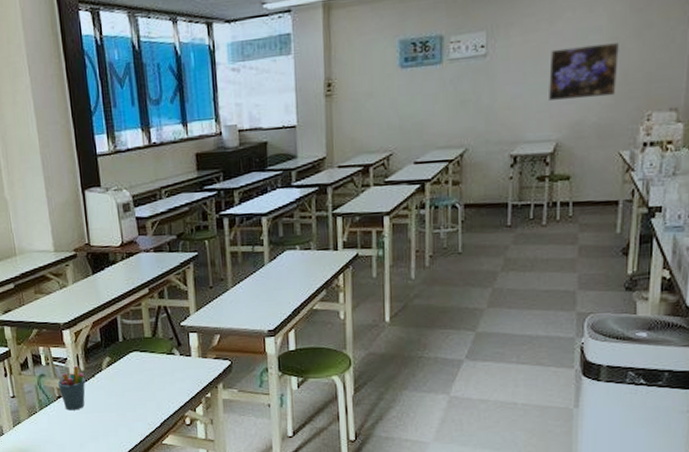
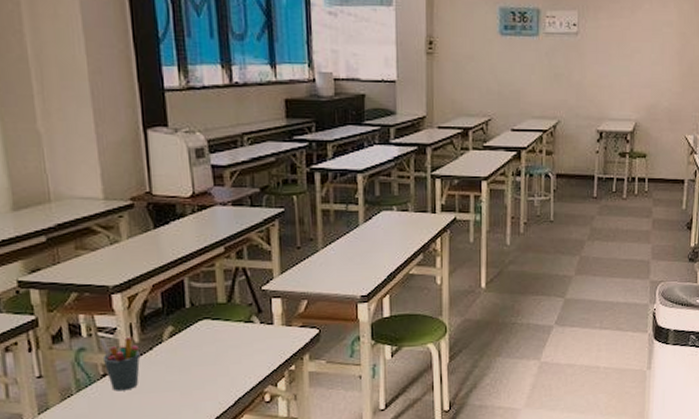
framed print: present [549,43,619,101] -> none [630,36,686,85]

